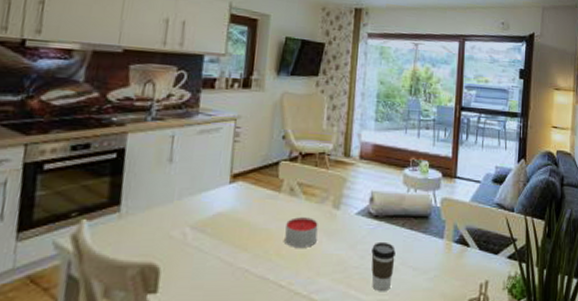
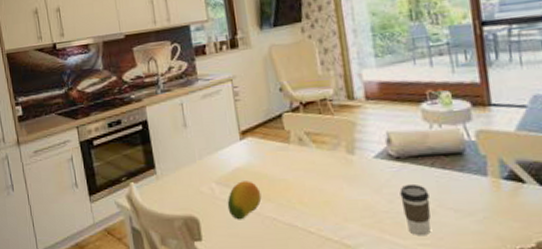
fruit: none [197,228,239,271] -> present [227,181,262,220]
candle: present [284,217,318,247] -> none [302,165,337,195]

